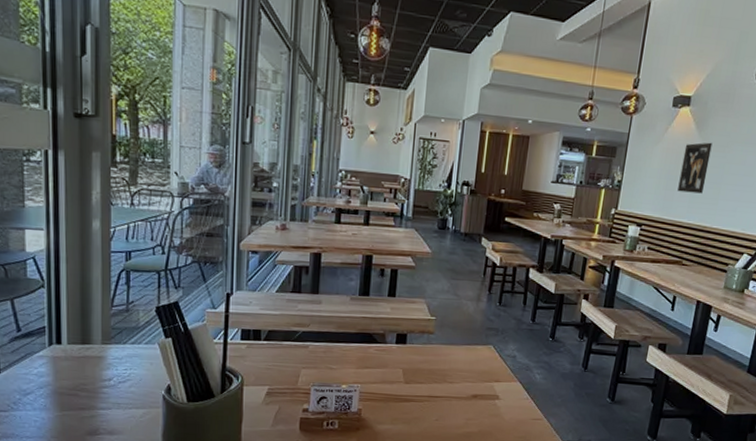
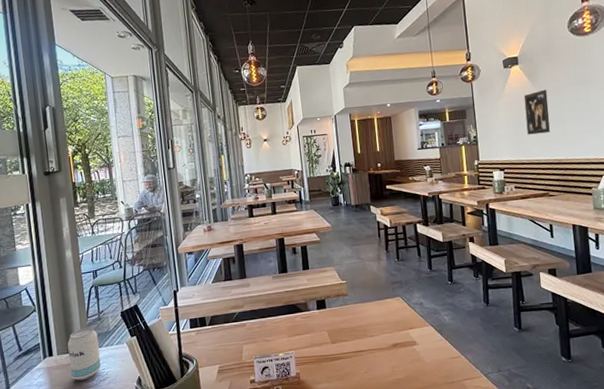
beverage can: none [82,317,123,379] -> present [67,327,101,381]

